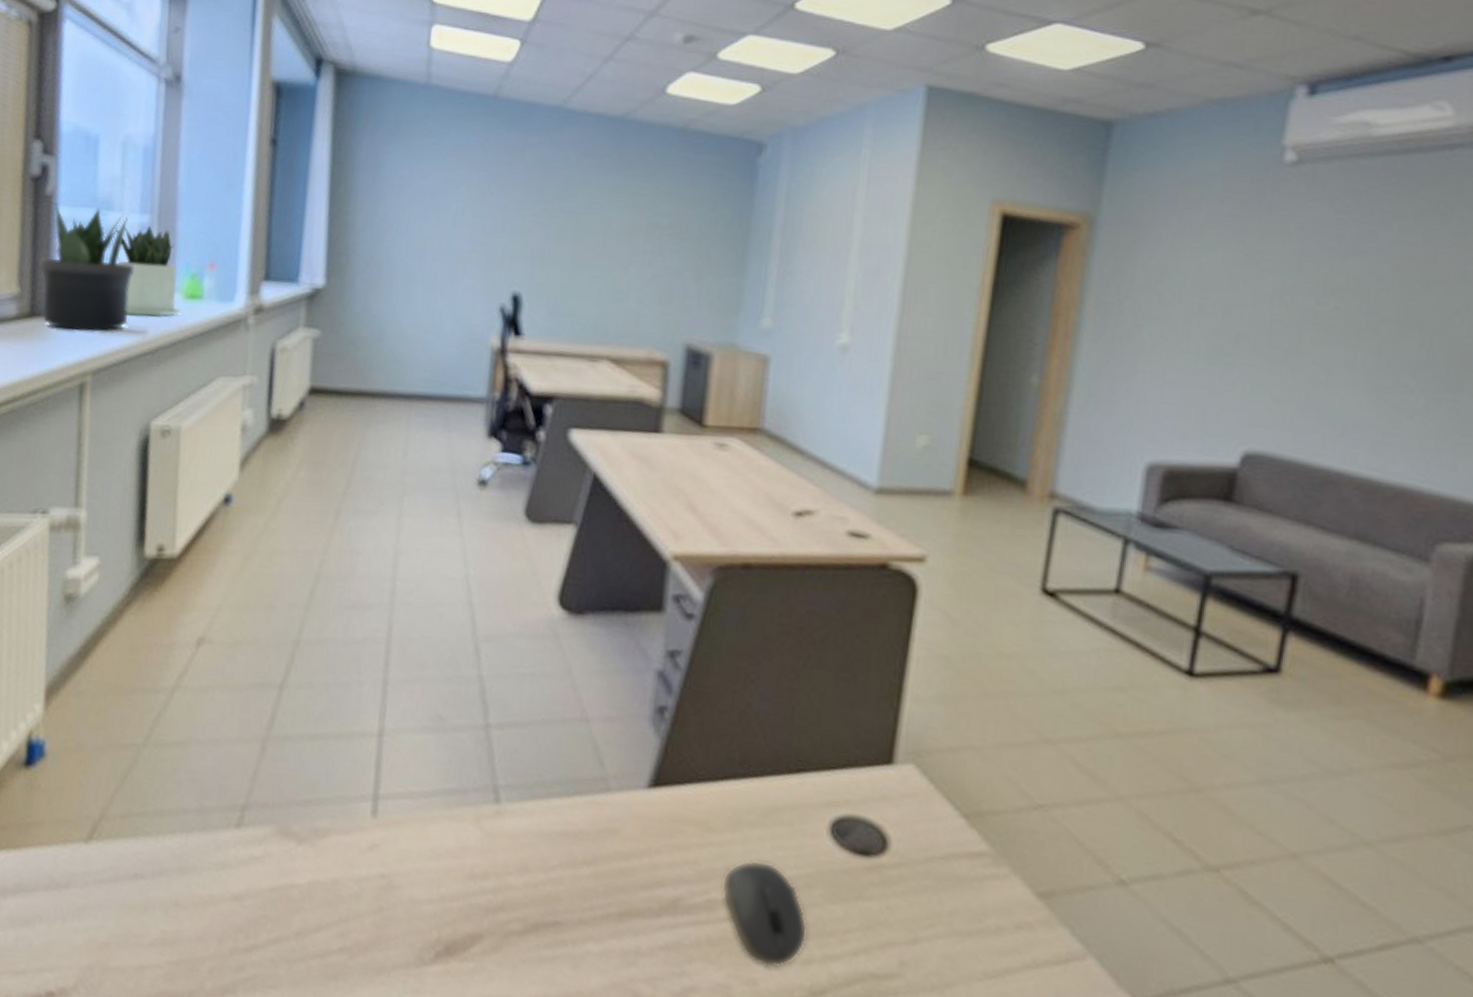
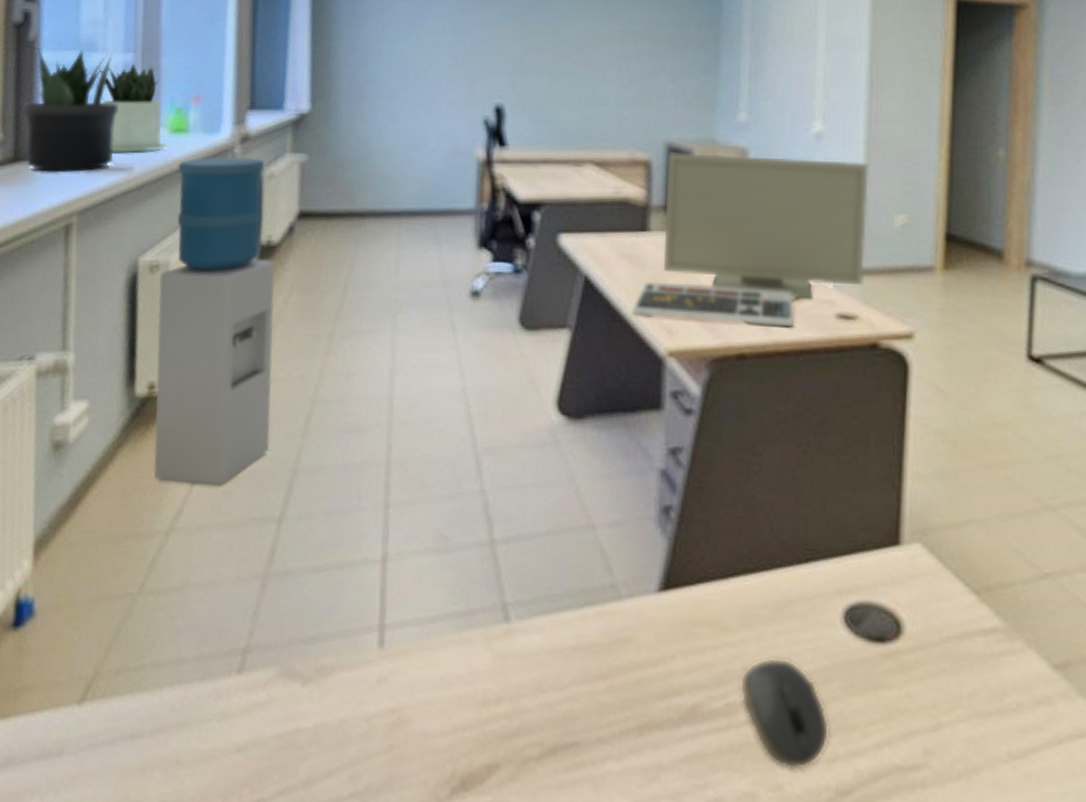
water cooler: none [160,325,285,649] -> present [153,156,276,485]
computer keyboard: none [638,483,807,541] -> present [631,281,795,328]
monitor: none [673,354,894,515] -> present [663,152,868,300]

